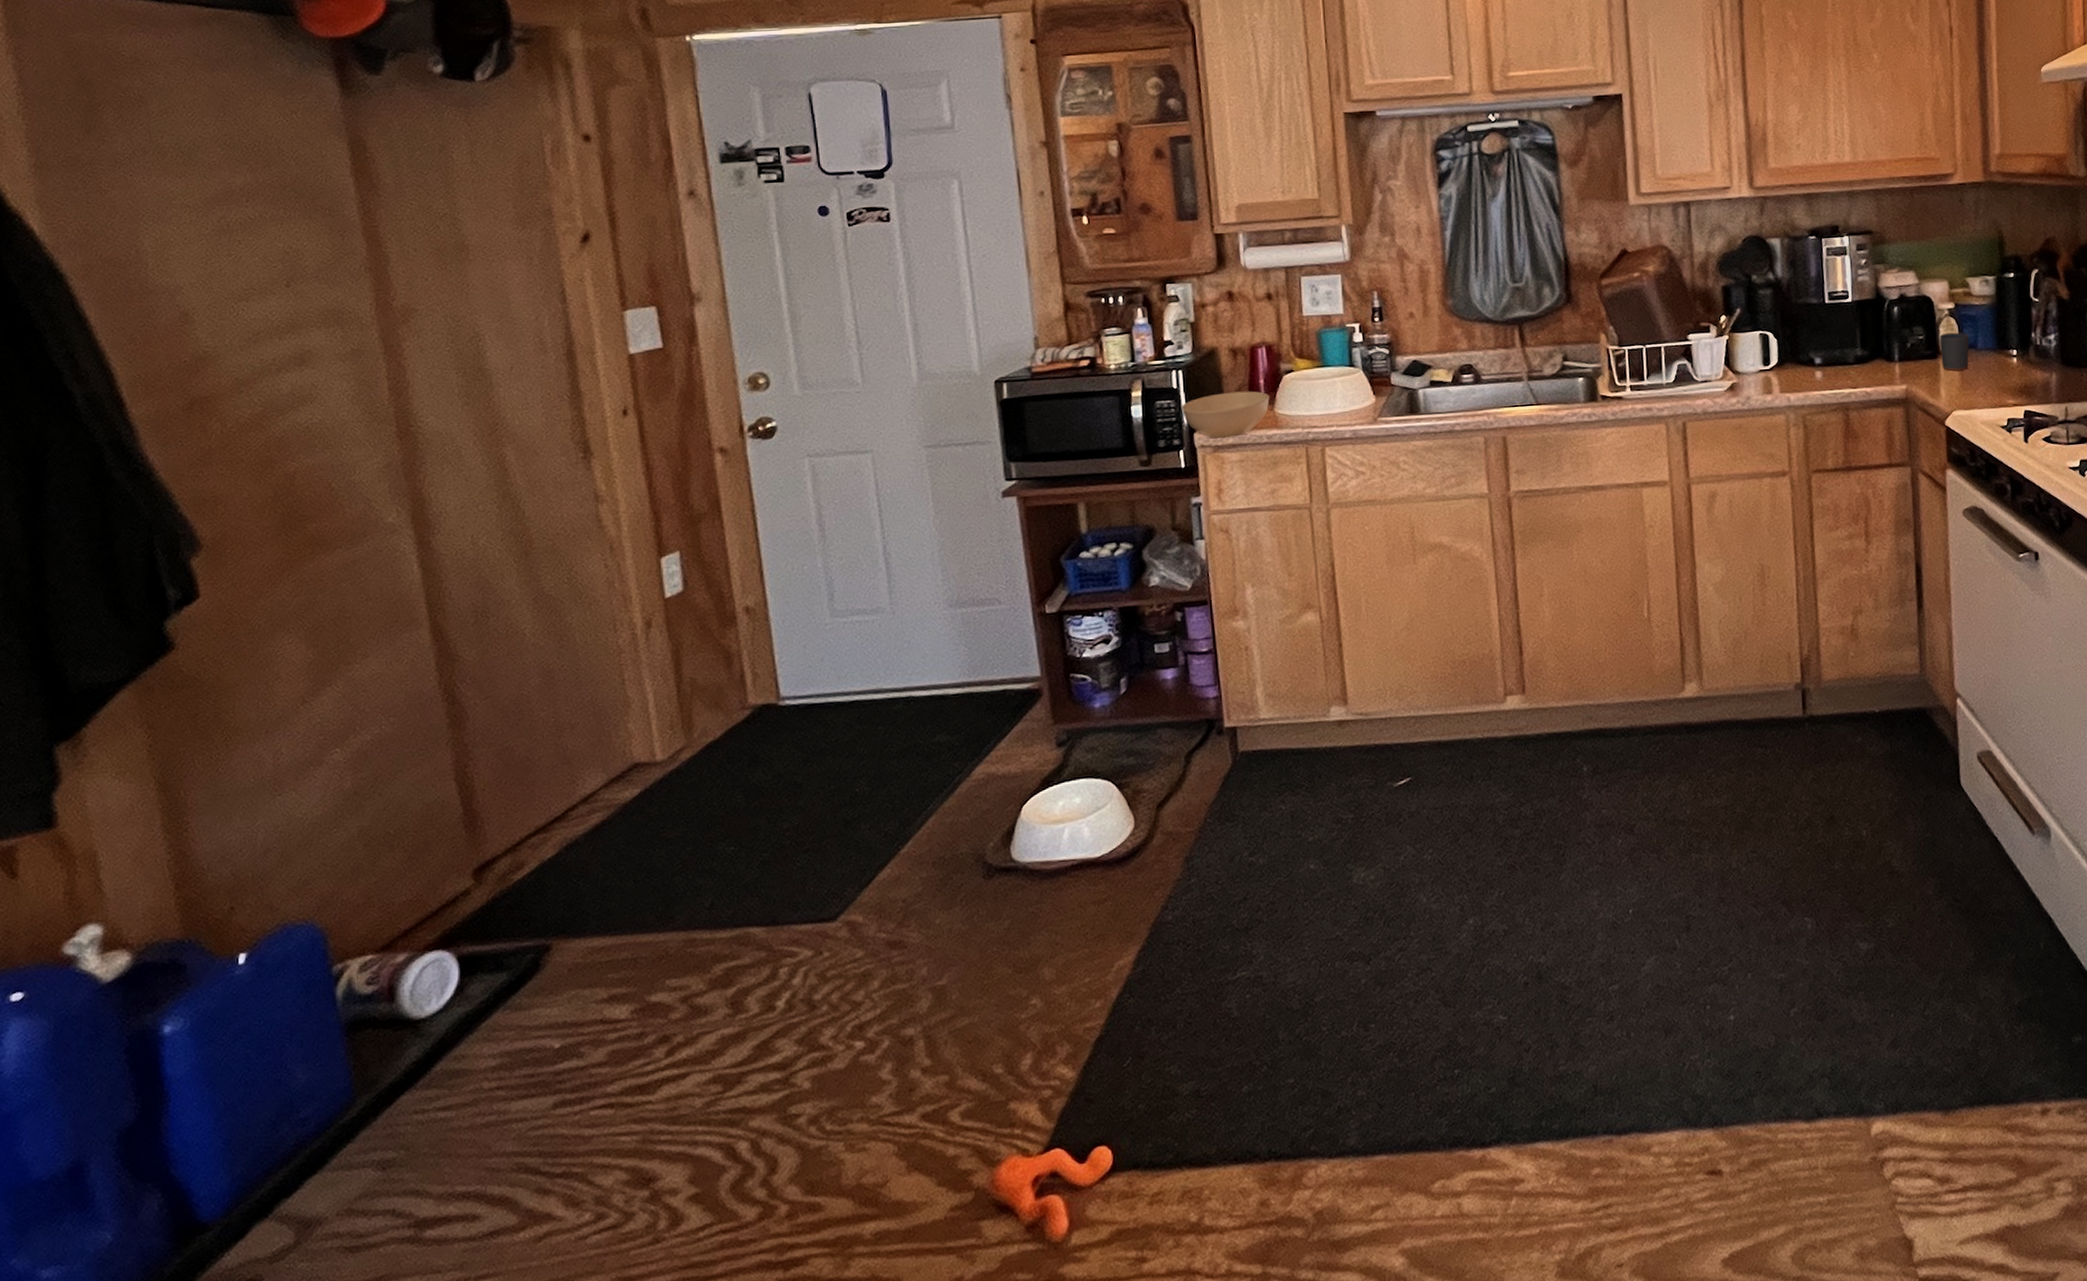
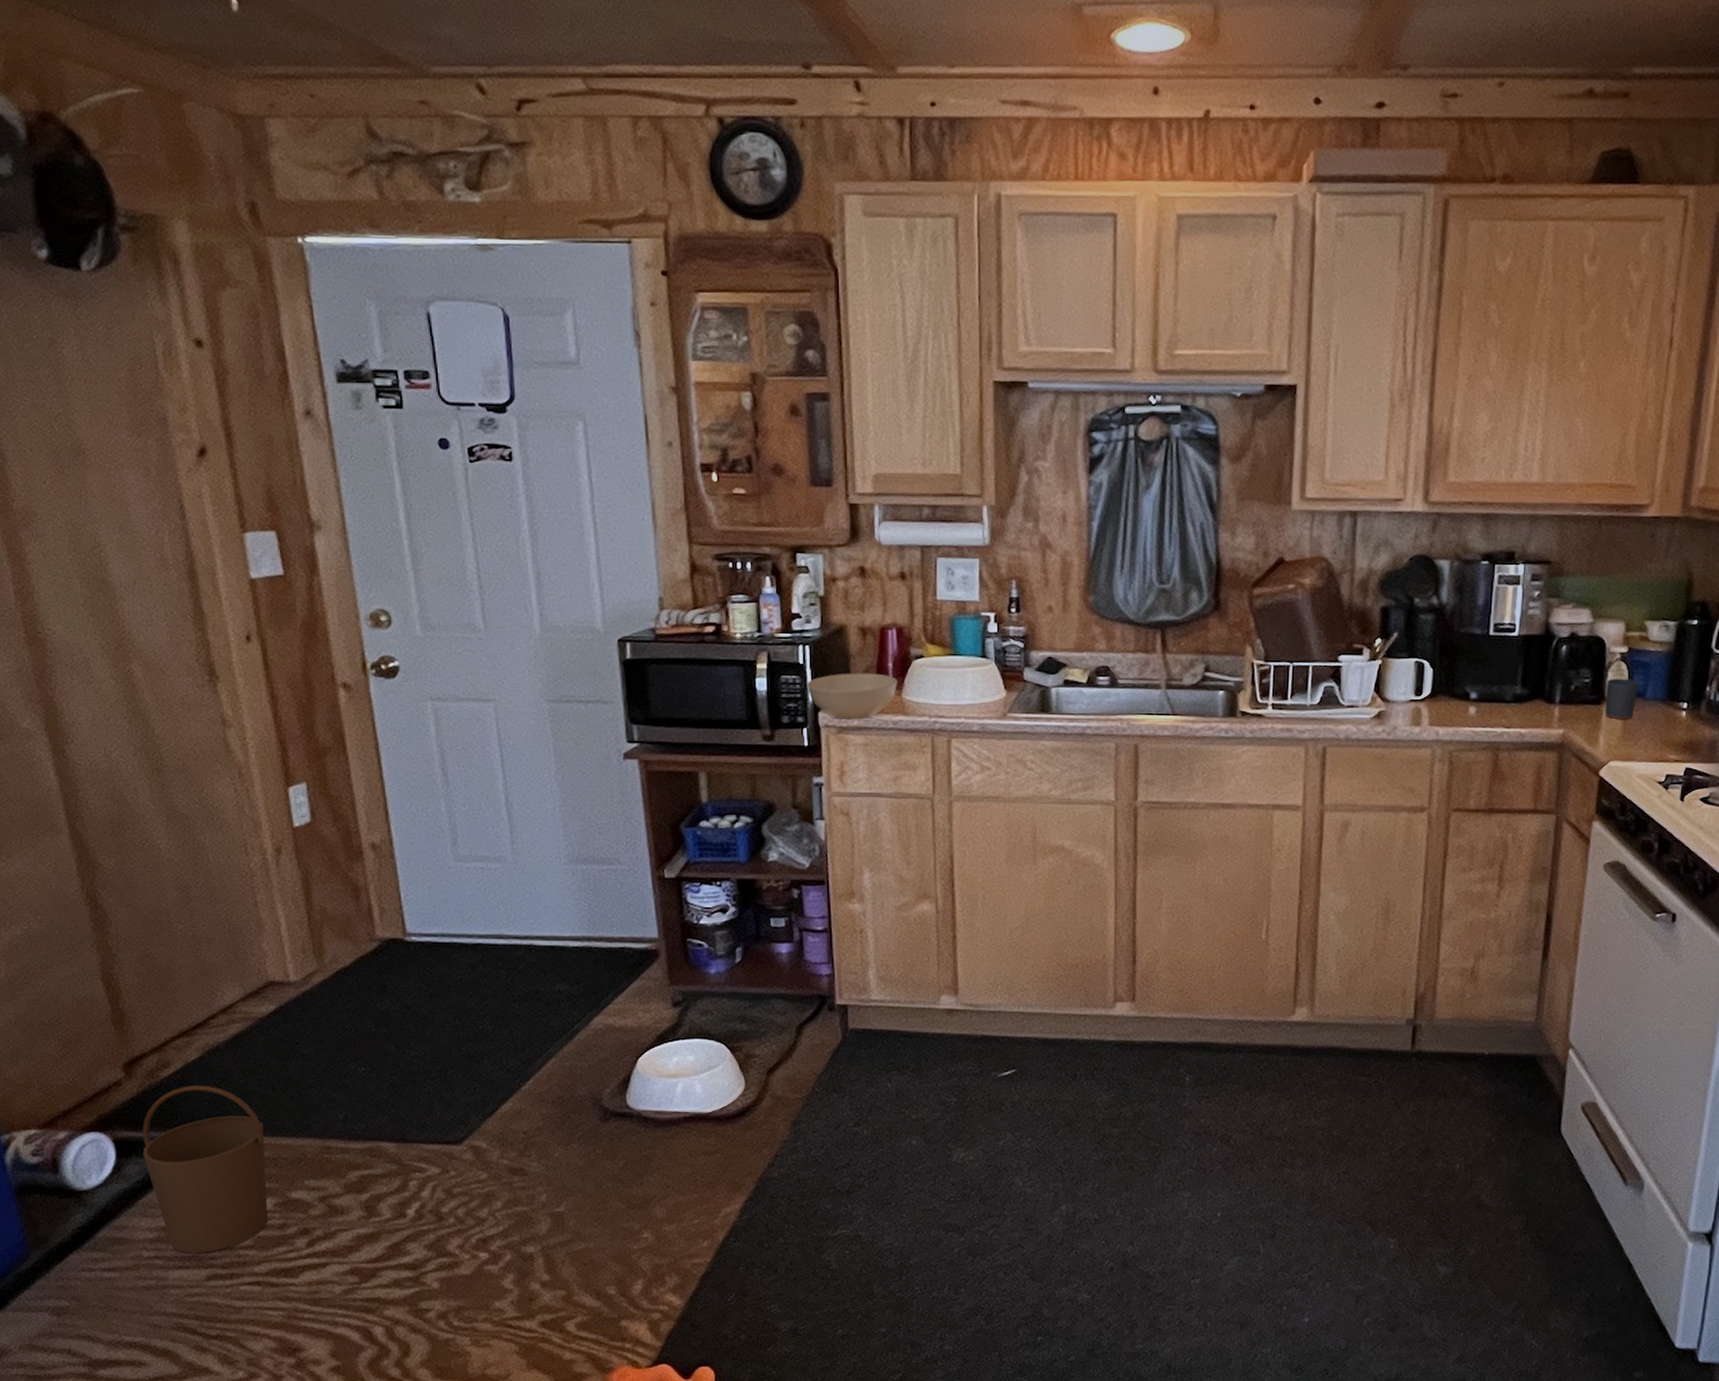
bucket: none [489,884,625,1080] -> present [142,1085,269,1253]

